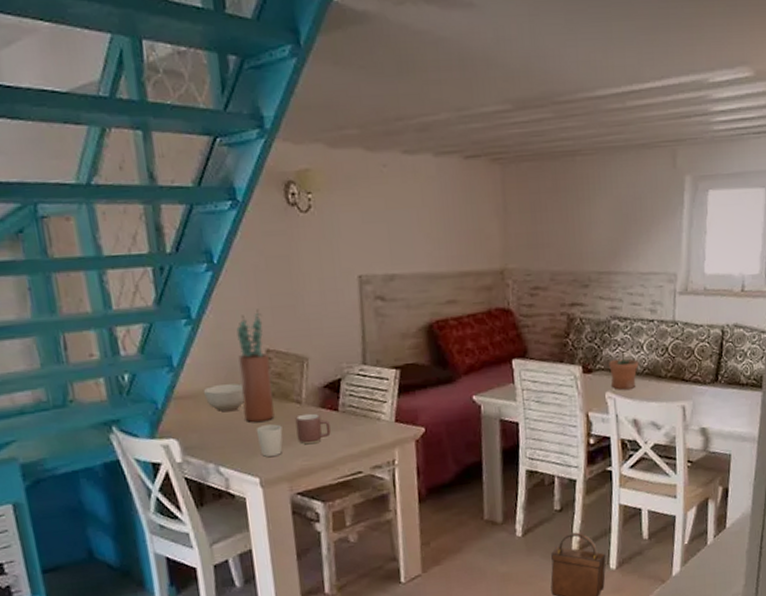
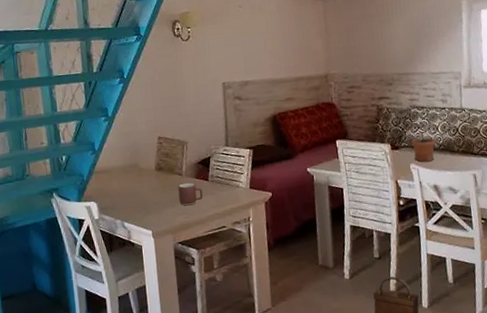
bowl: present [203,383,244,412] -> none [114,161,142,182]
vase: present [236,309,274,423] -> none [138,108,163,190]
dixie cup: present [256,424,283,458] -> none [150,191,169,215]

